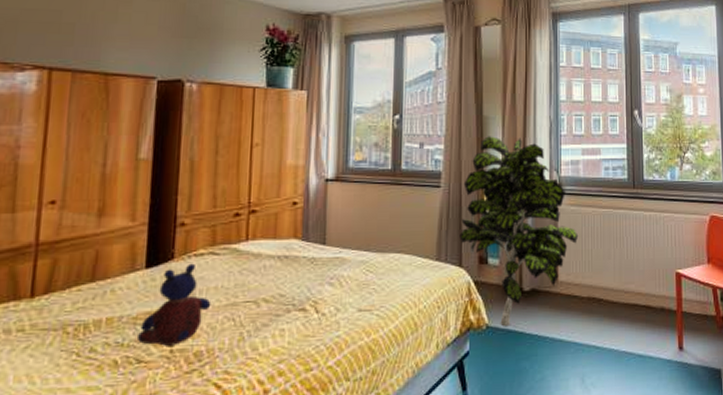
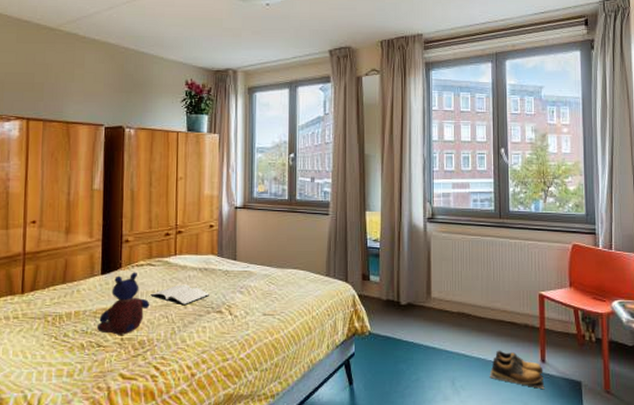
book: none [212,277,290,304] -> present [150,284,209,306]
indoor plant: present [459,136,579,326] -> none [345,172,450,333]
shoes: none [623,338,683,382] -> present [489,350,545,390]

